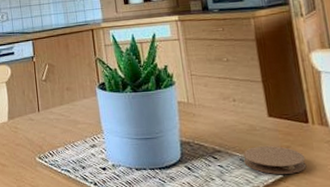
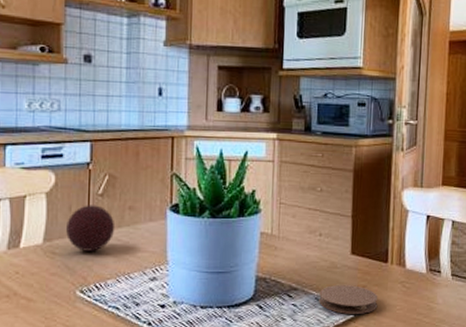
decorative ball: none [23,88,59,126] -> present [66,205,115,251]

